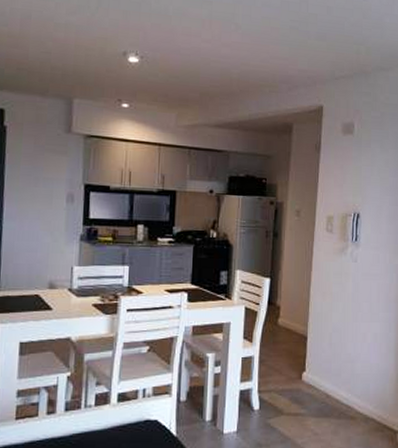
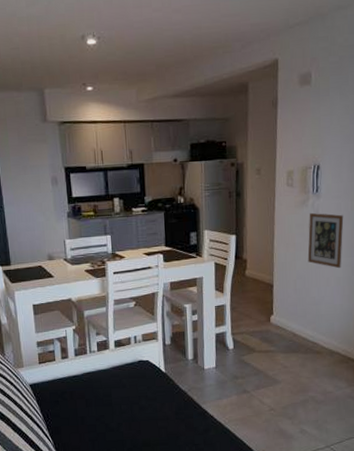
picture frame: none [344,261,382,324] -> present [307,212,344,269]

